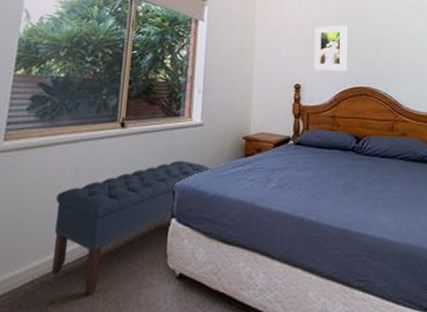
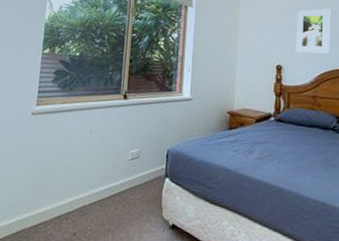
bench: present [52,160,213,295] -> none [73,129,201,233]

